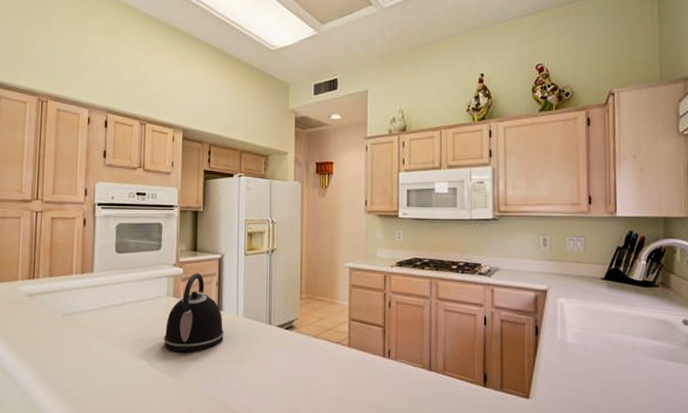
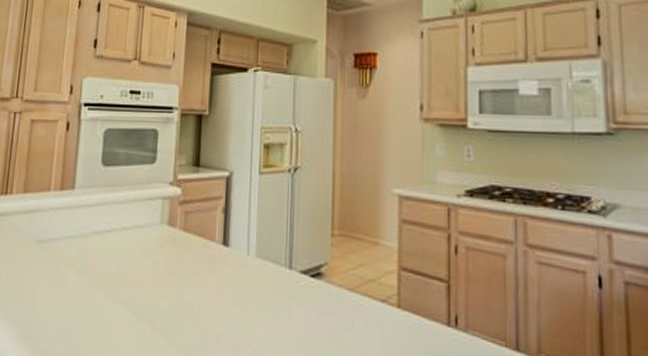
kettle: present [163,272,224,353] -> none [153,194,230,301]

